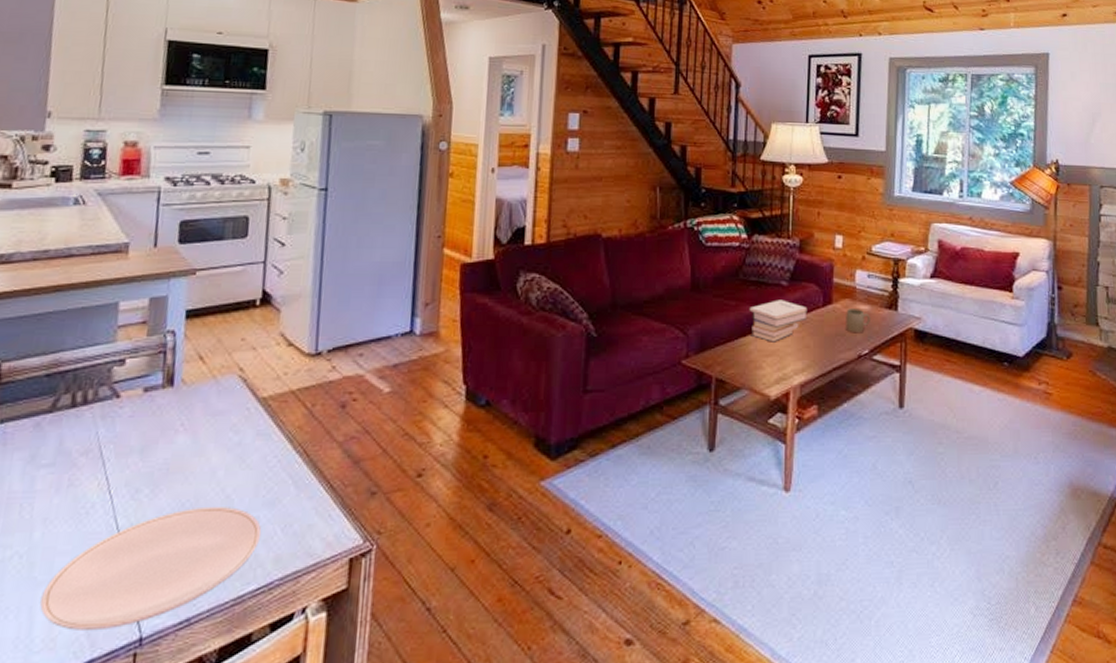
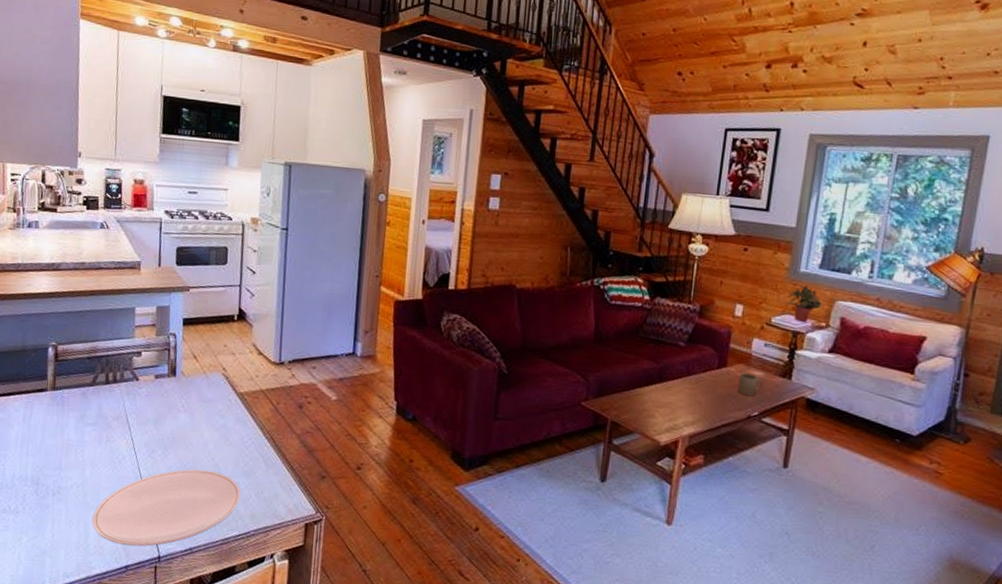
books: present [749,299,808,342] -> none [646,358,702,396]
potted plant: none [883,210,919,249] -> present [786,285,822,323]

